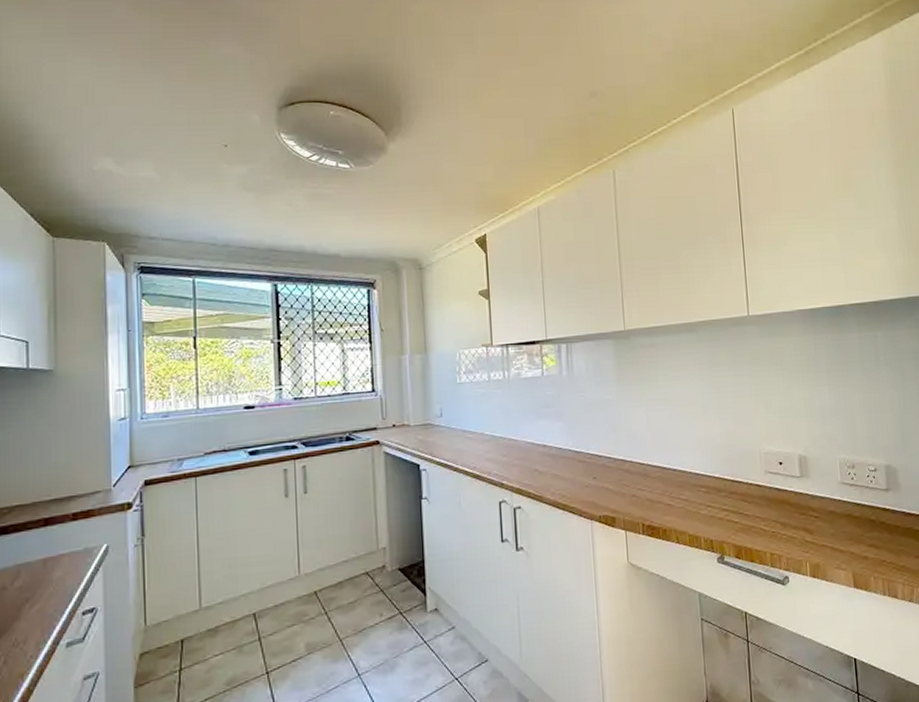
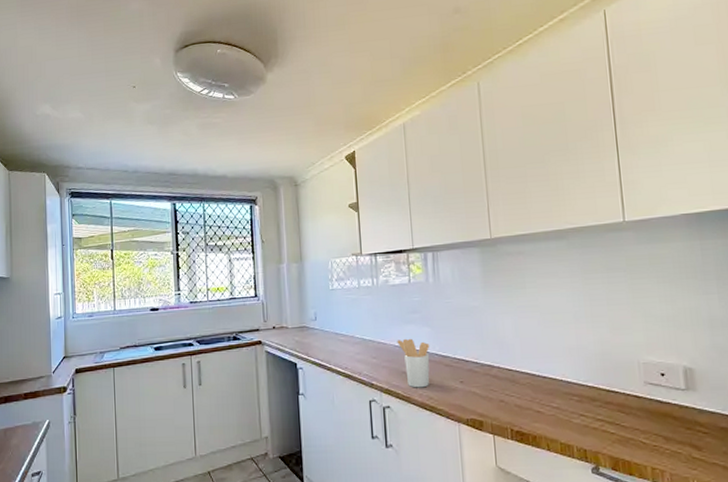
utensil holder: none [529,434,563,486] -> present [397,338,430,388]

